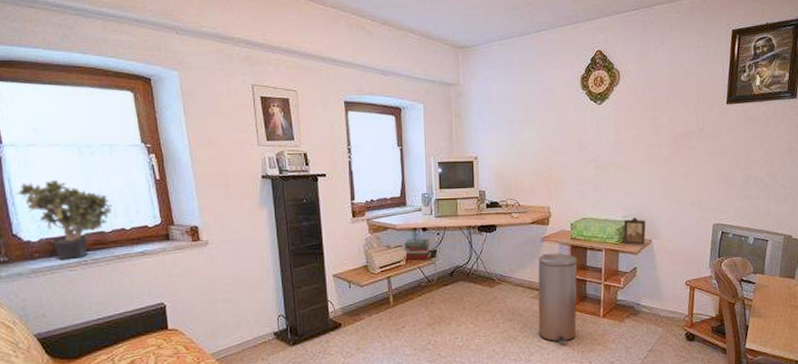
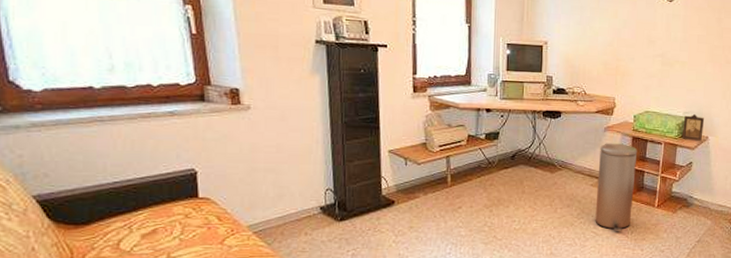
potted plant: present [15,179,113,260] -> none [14,22,137,115]
books: present [404,238,431,260] -> none [465,119,494,142]

